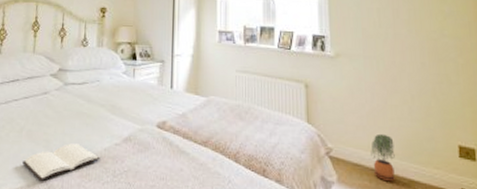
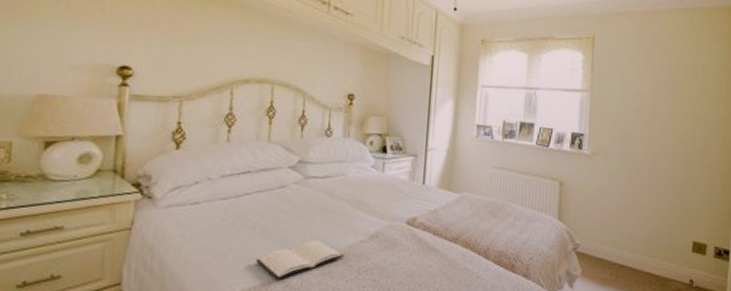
potted plant: present [371,133,395,182] -> none [614,230,637,275]

